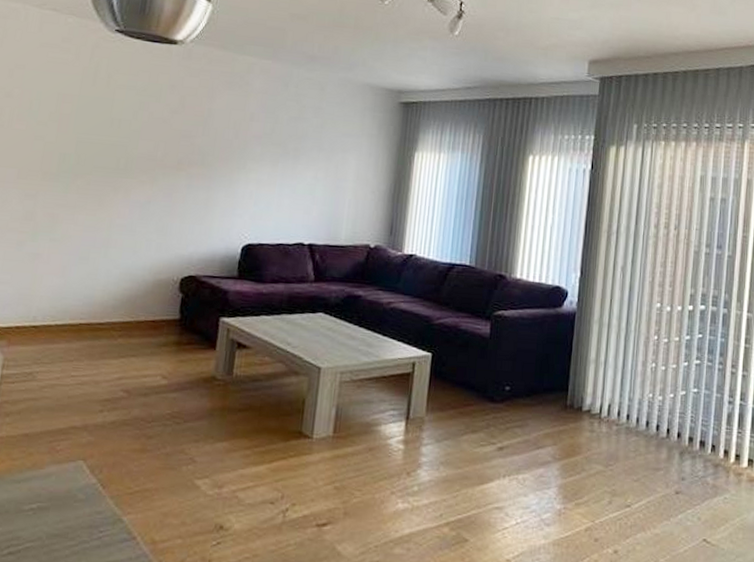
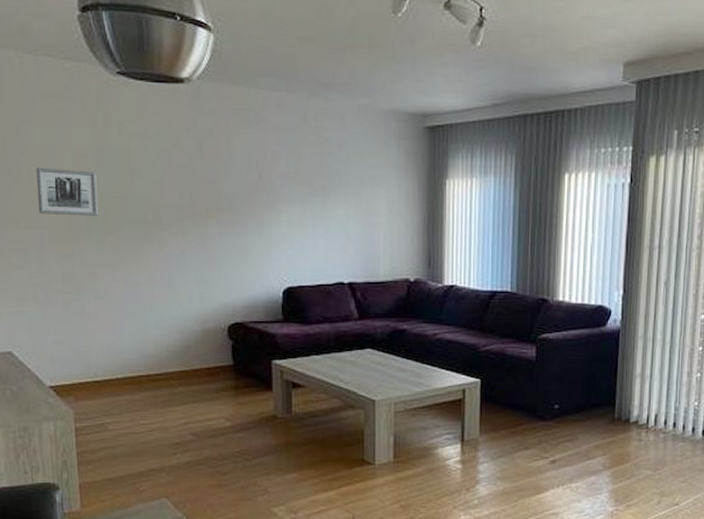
wall art: none [12,109,77,160] -> present [36,167,98,216]

